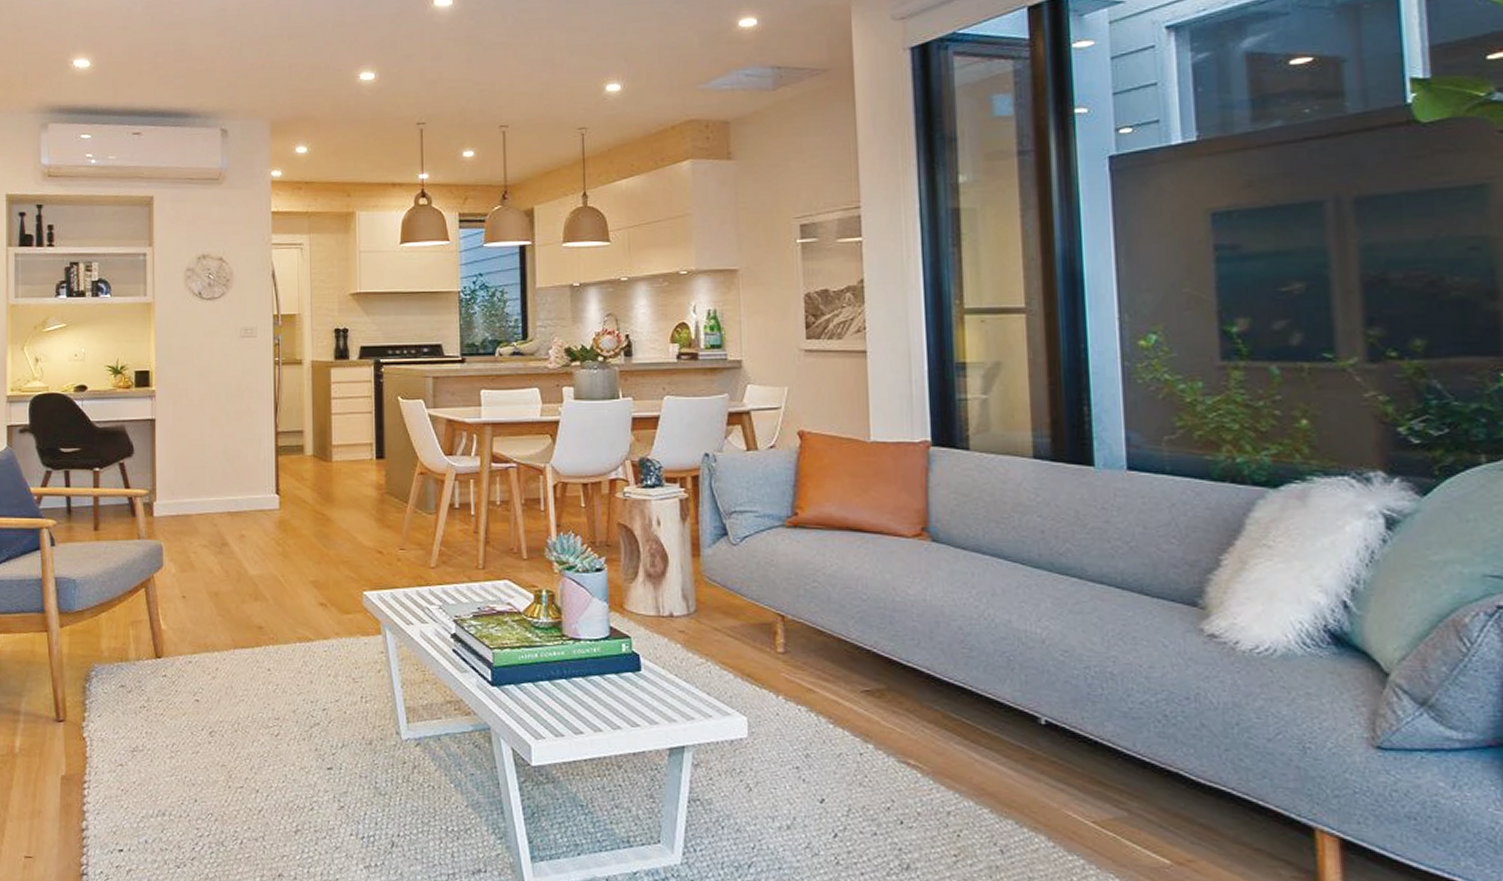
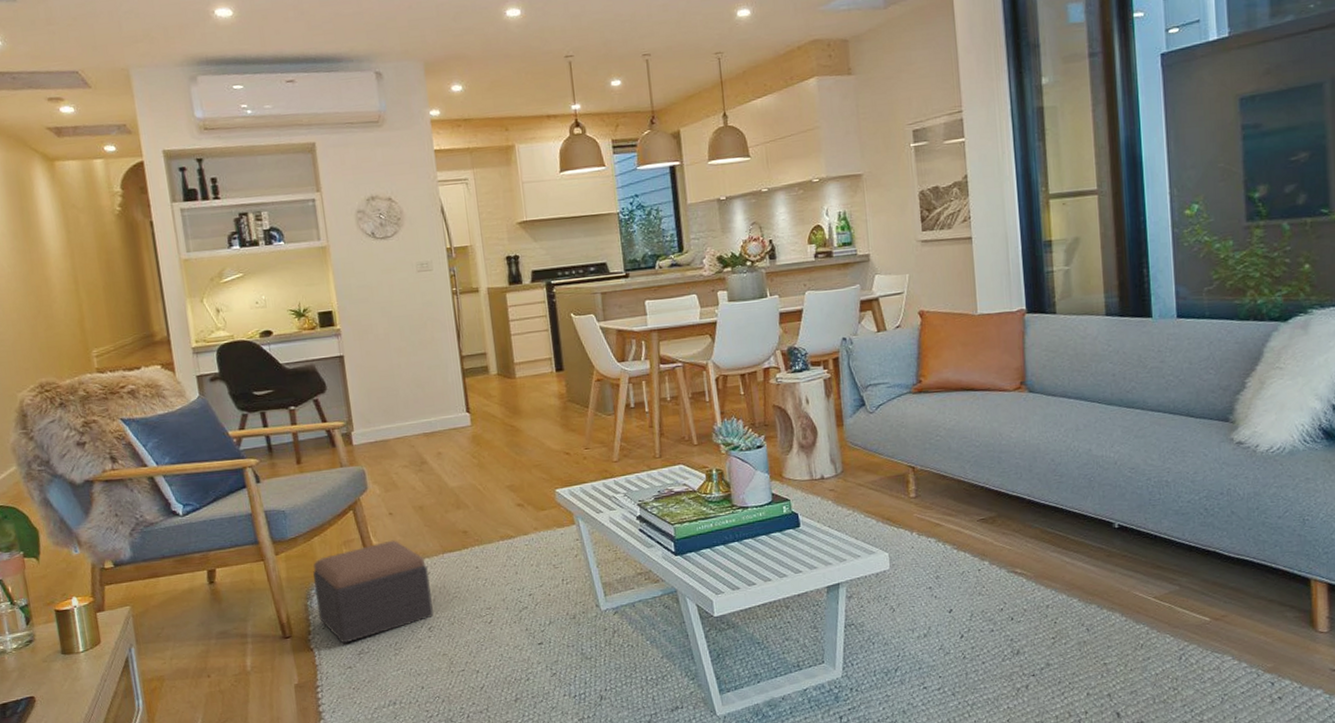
footstool: none [96,626,216,737] -> present [312,540,434,644]

